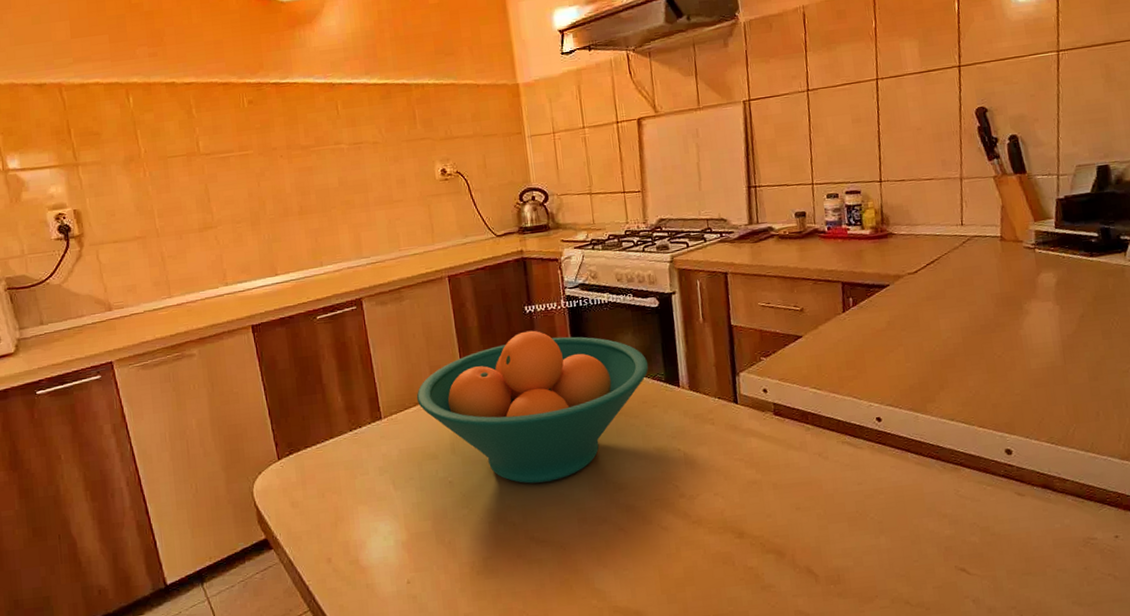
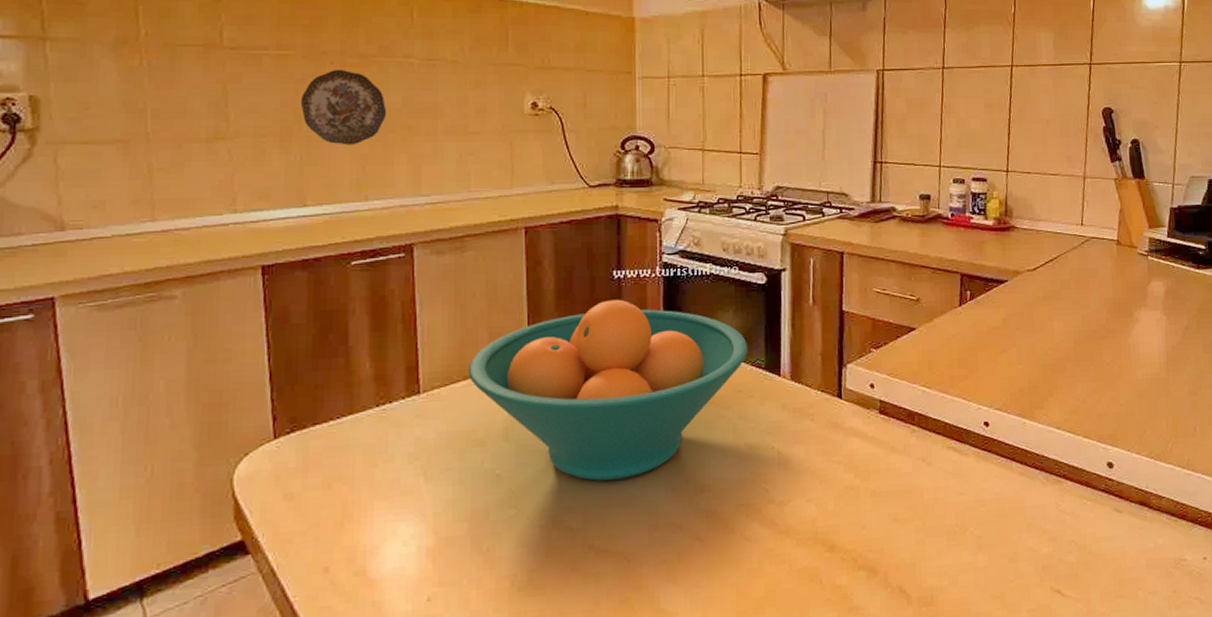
decorative plate: none [262,160,328,223] -> present [300,69,387,145]

